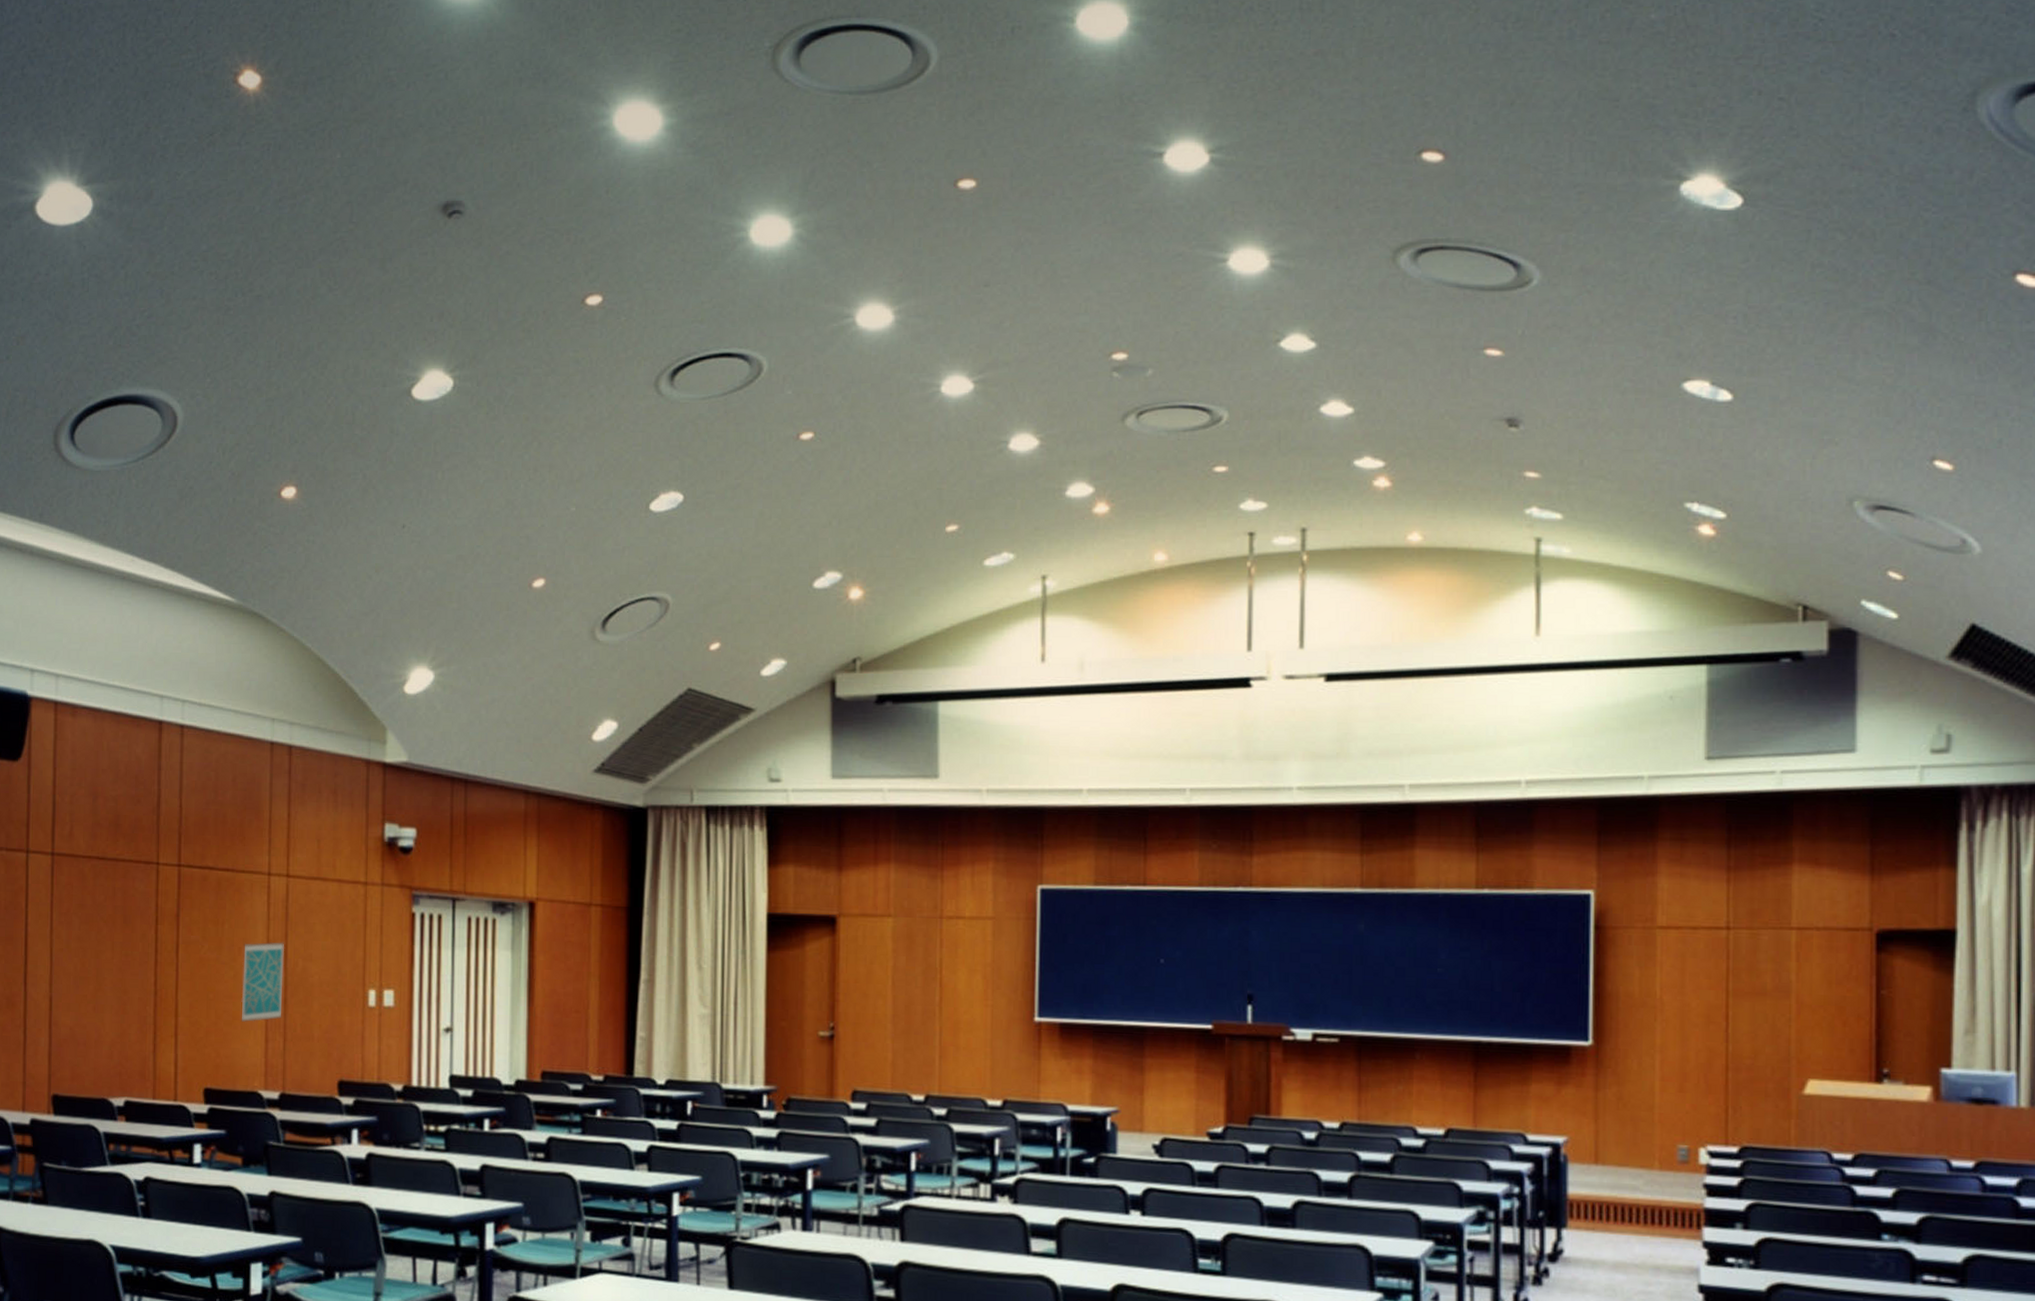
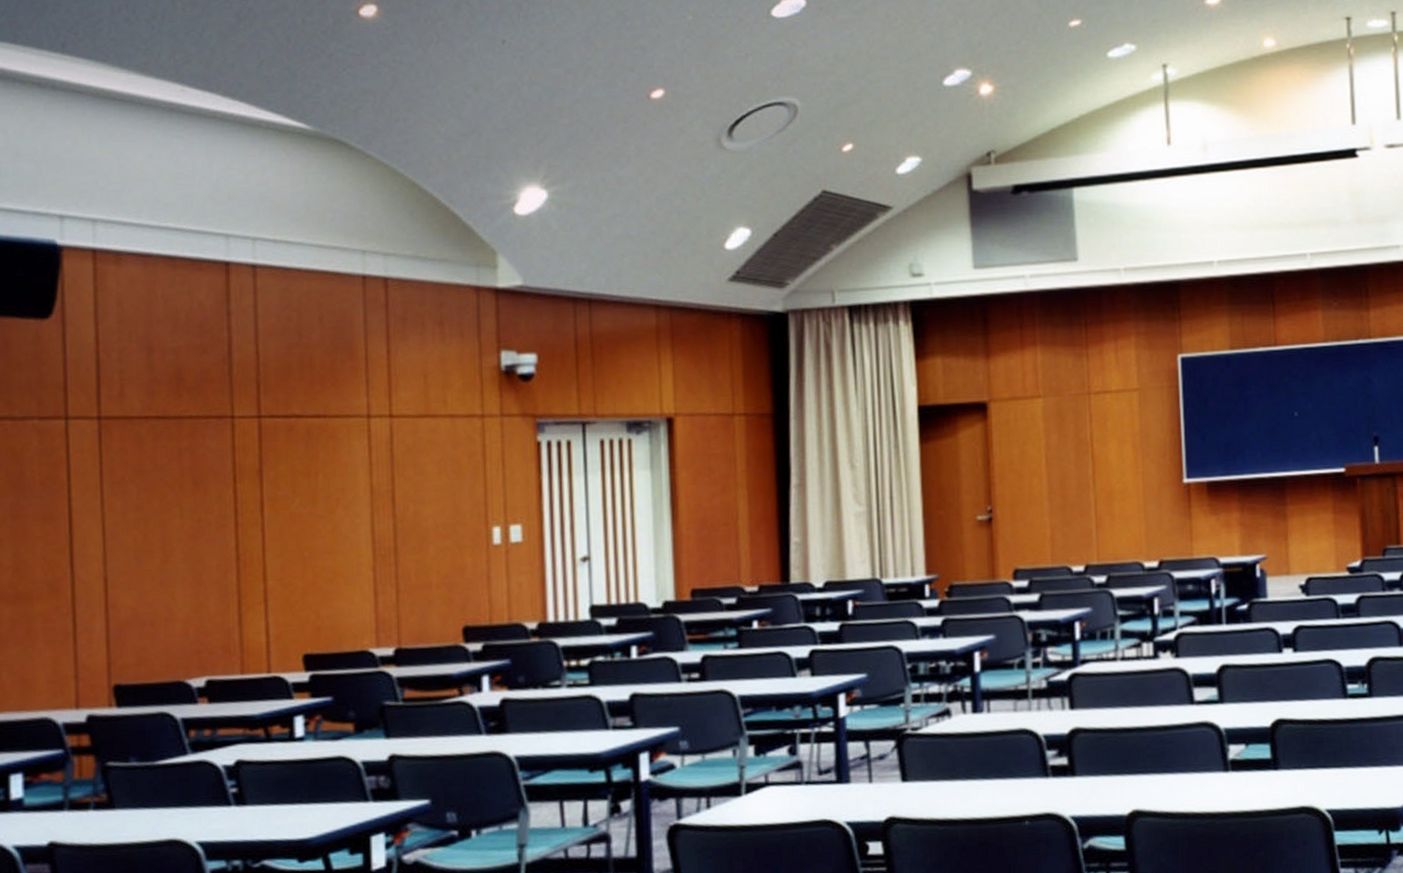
wall art: present [241,942,284,1022] -> none [343,487,393,578]

